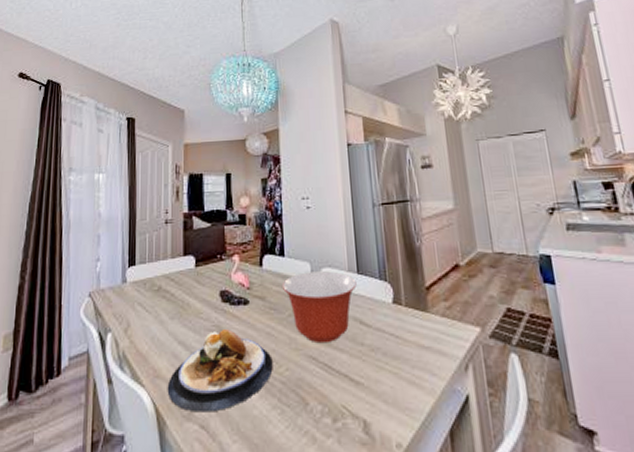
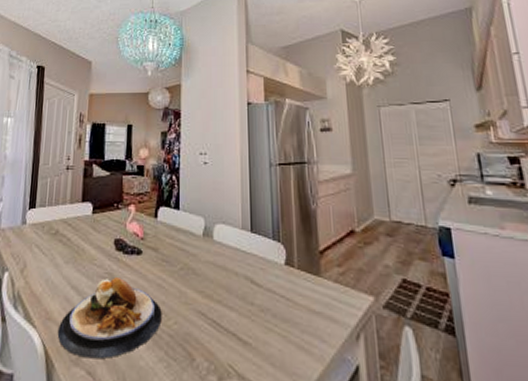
mixing bowl: present [281,271,357,344] -> none [175,227,250,300]

